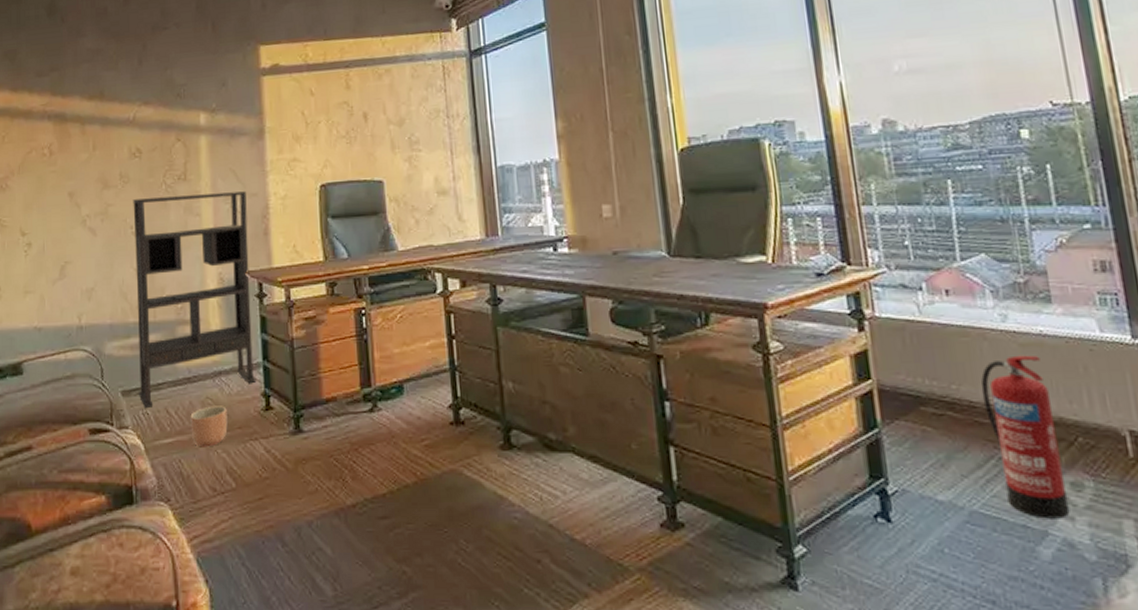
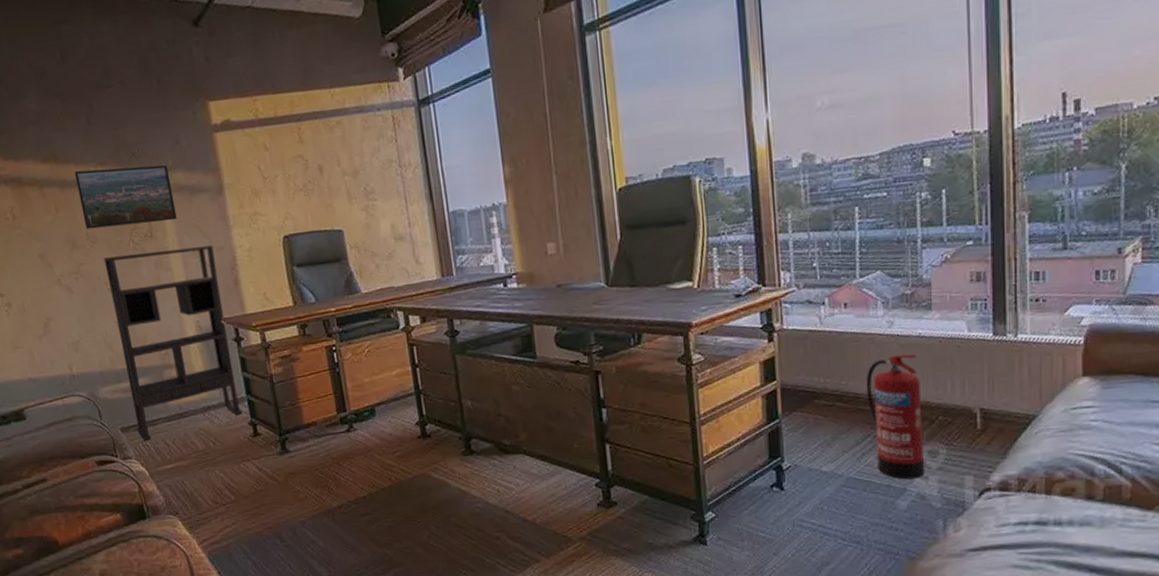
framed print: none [118,106,214,169] -> present [74,165,177,230]
planter: present [190,406,228,447] -> none [186,435,222,470]

